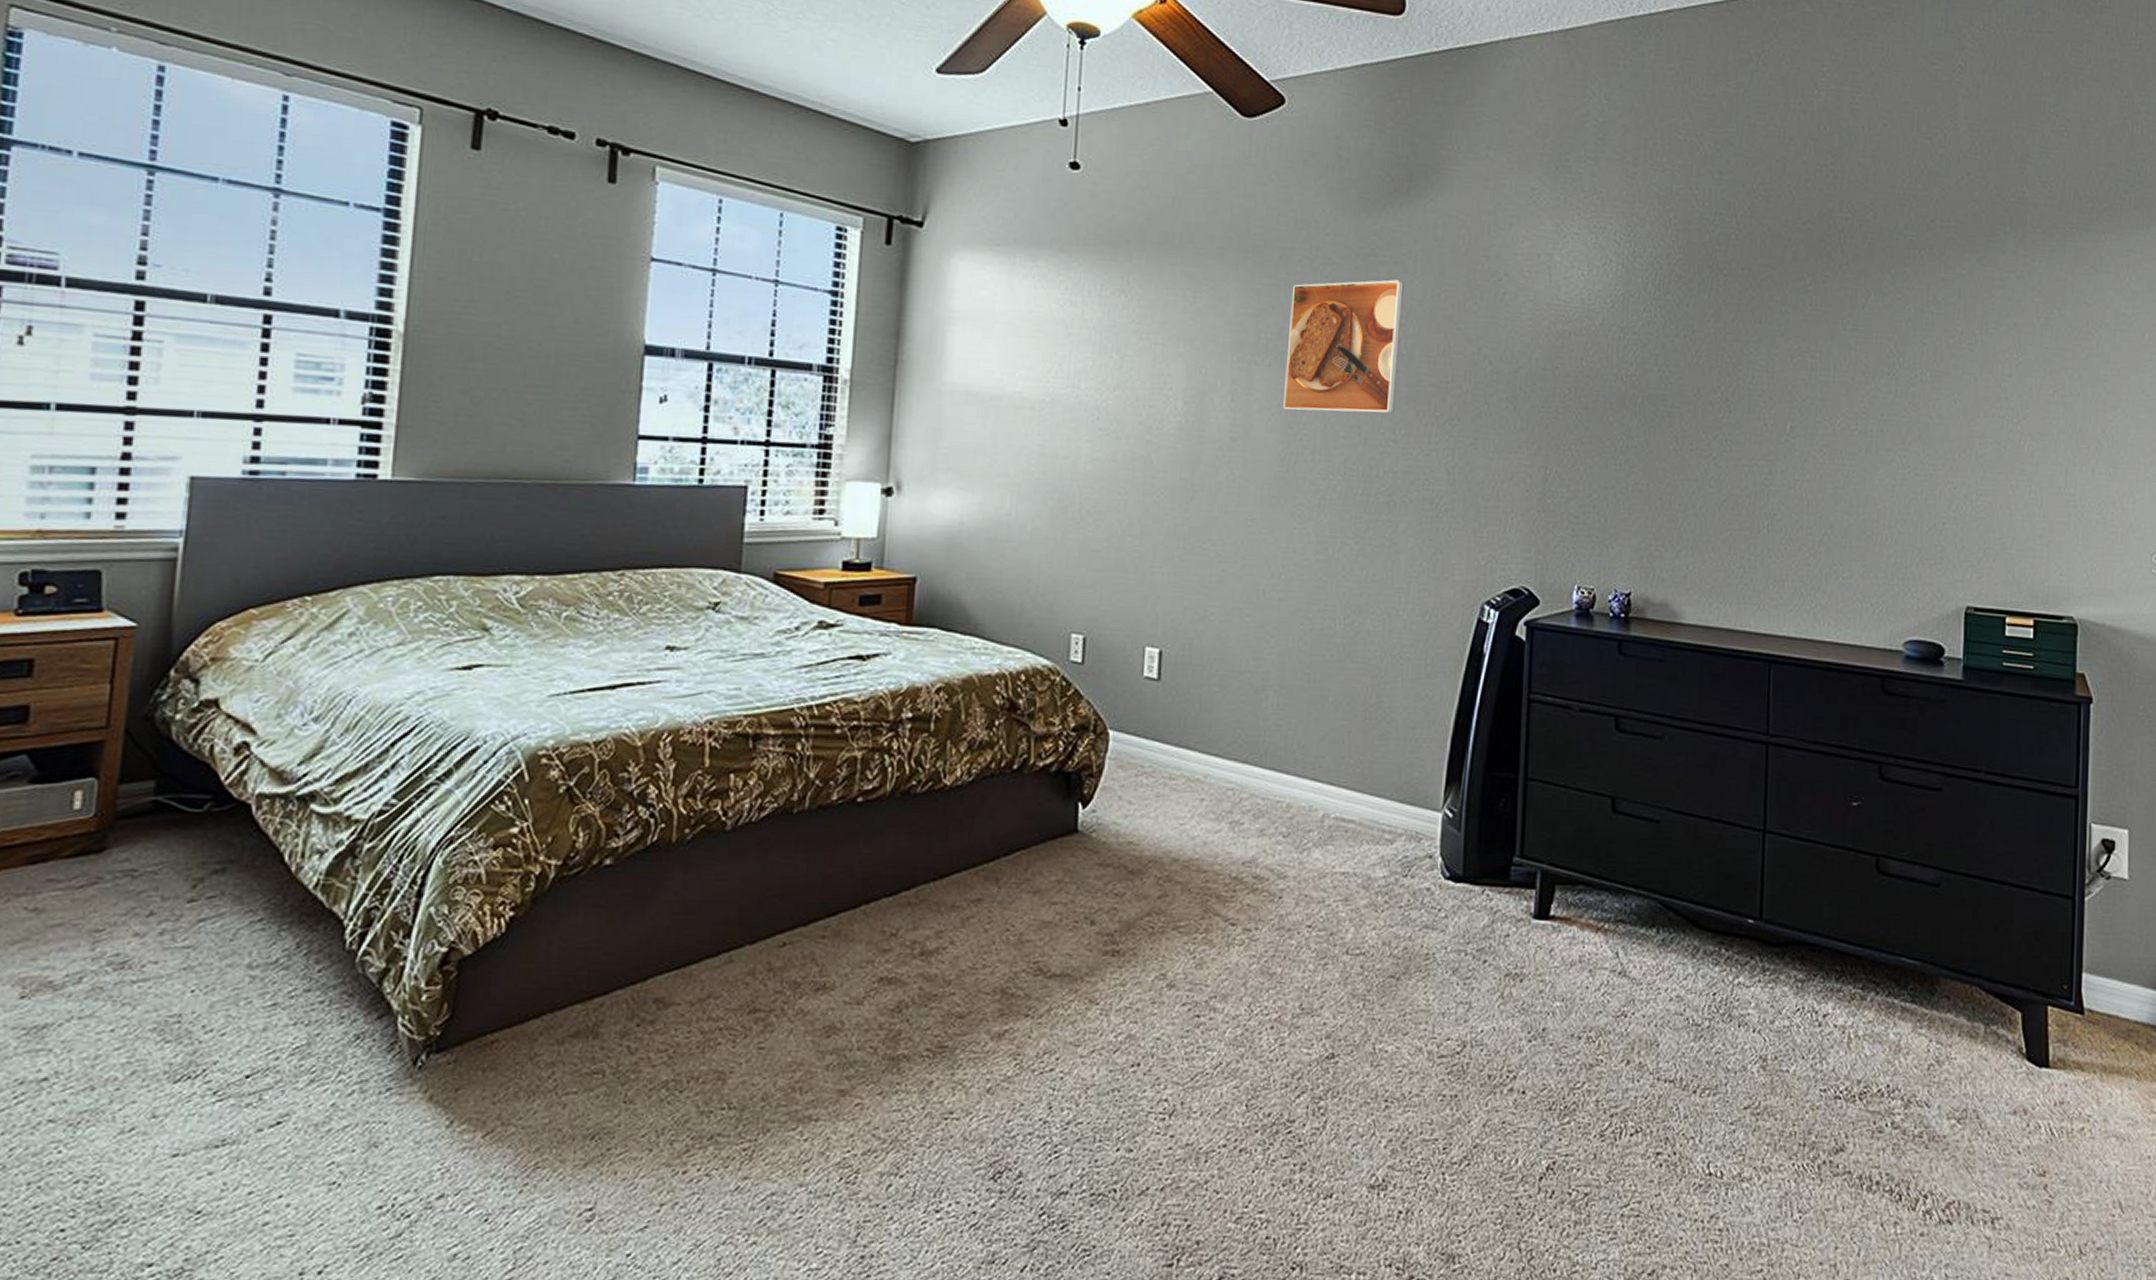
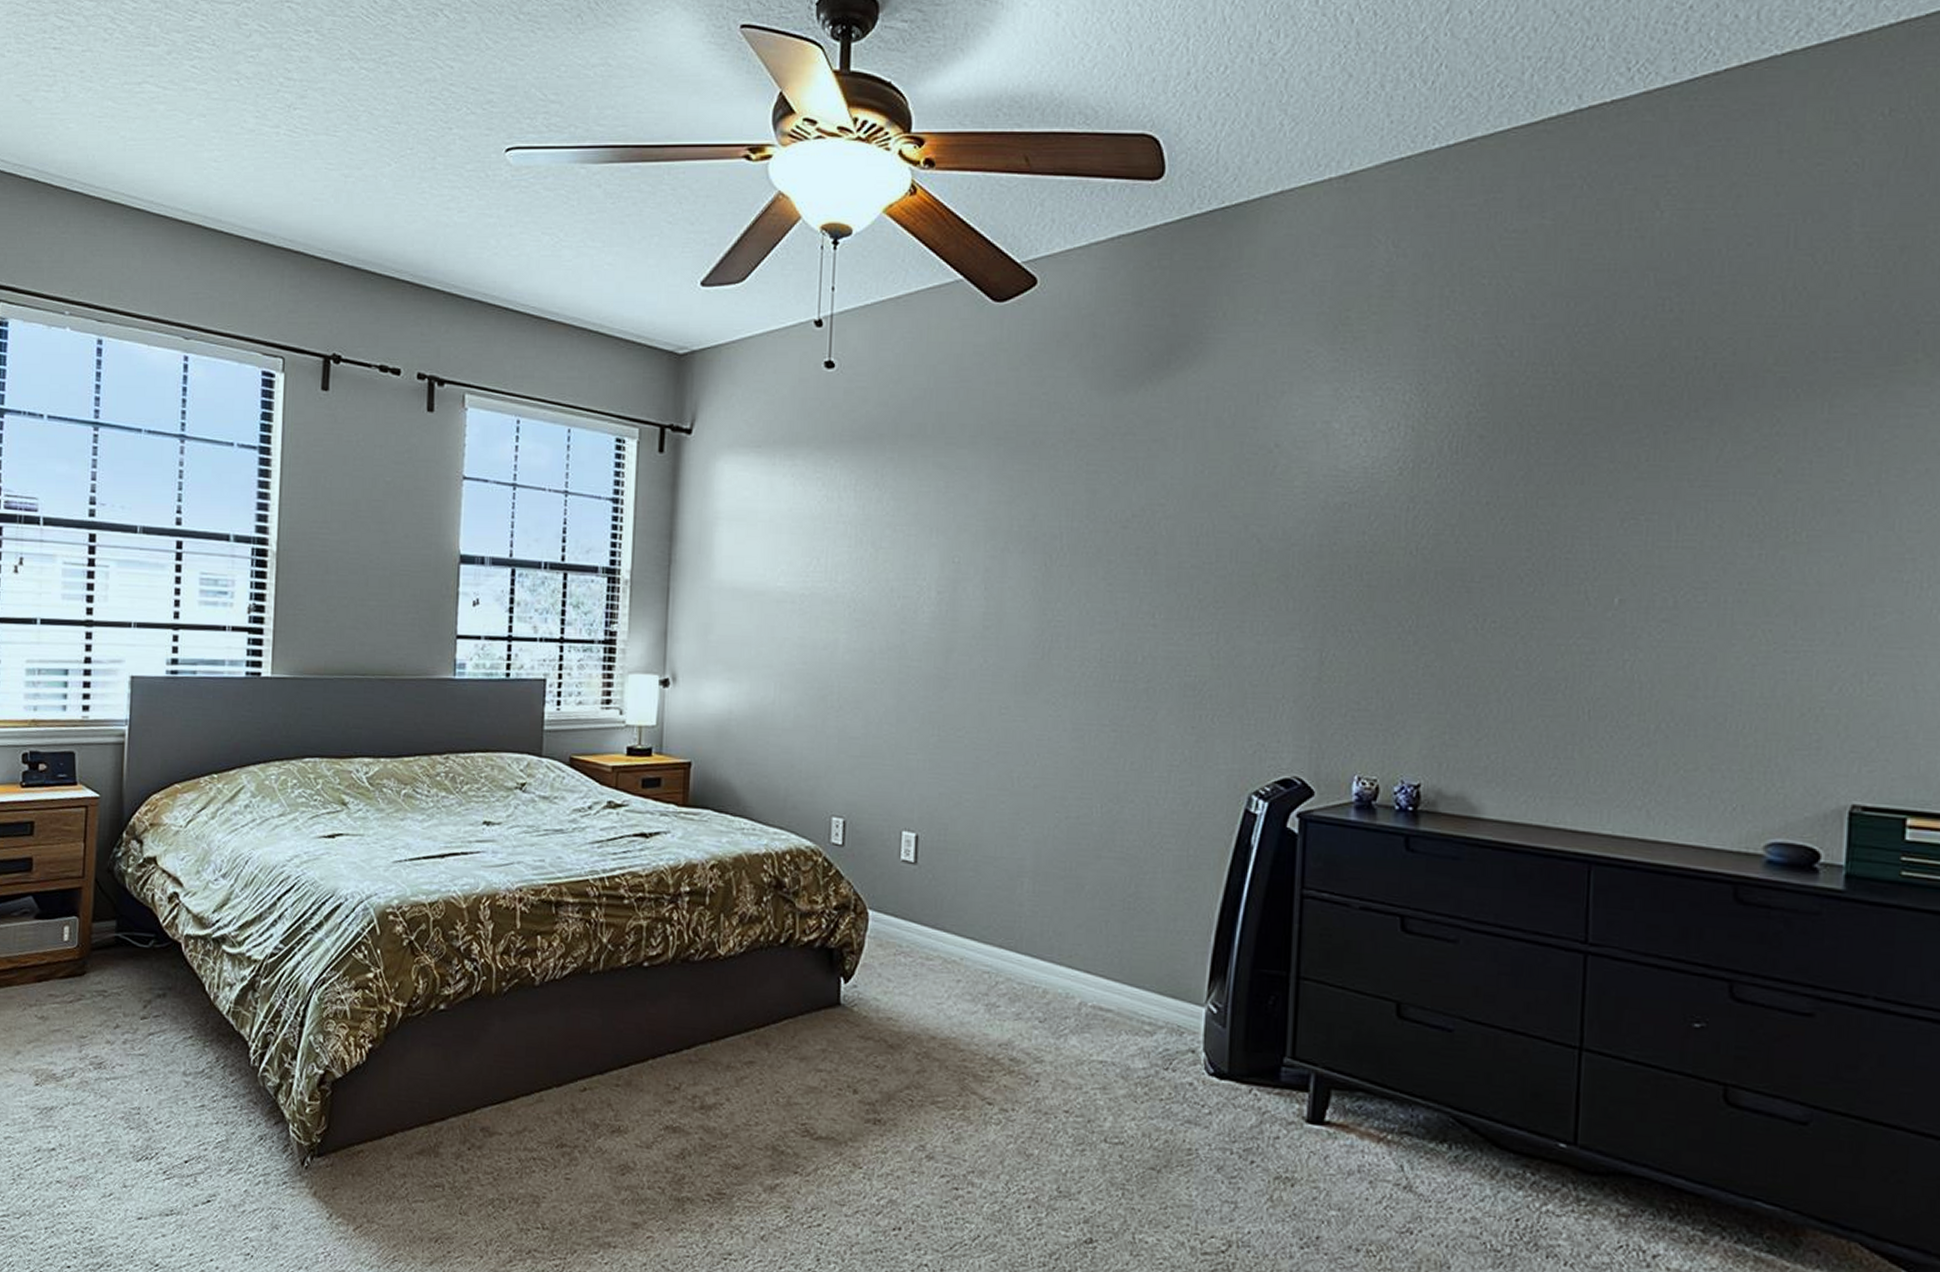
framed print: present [1283,279,1404,414] -> none [1037,458,1164,598]

